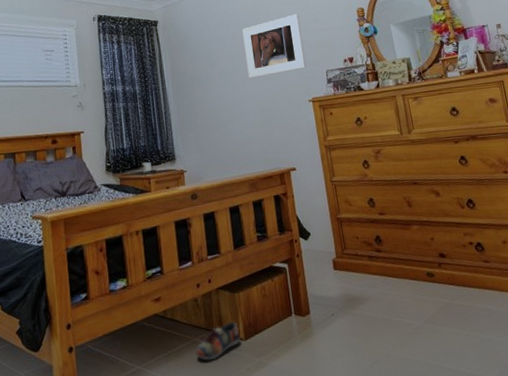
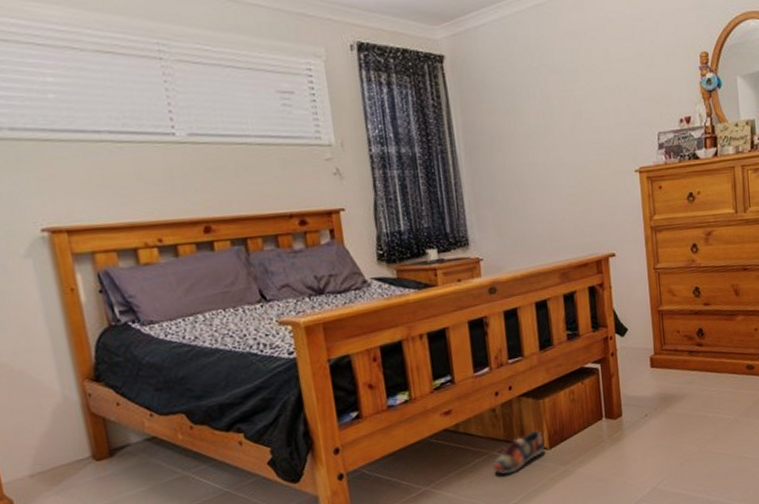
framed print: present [242,14,307,79] -> none [557,55,635,141]

